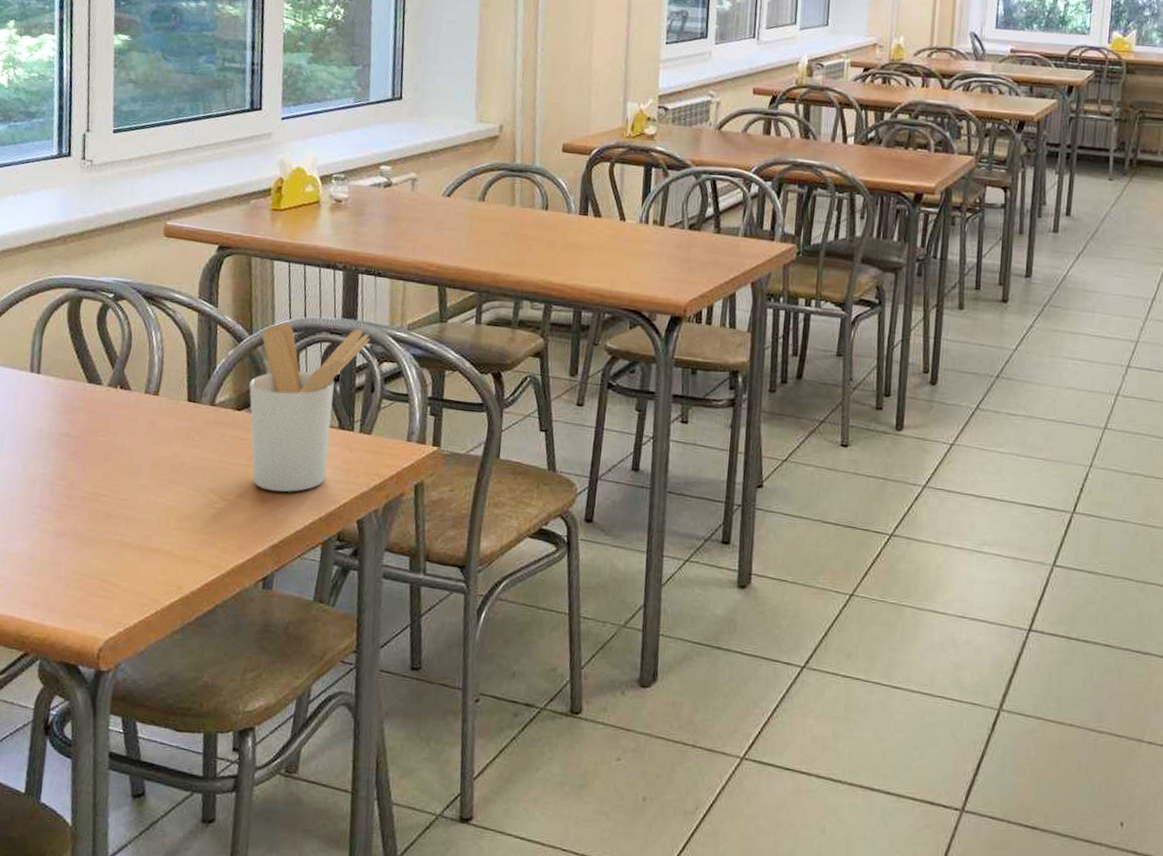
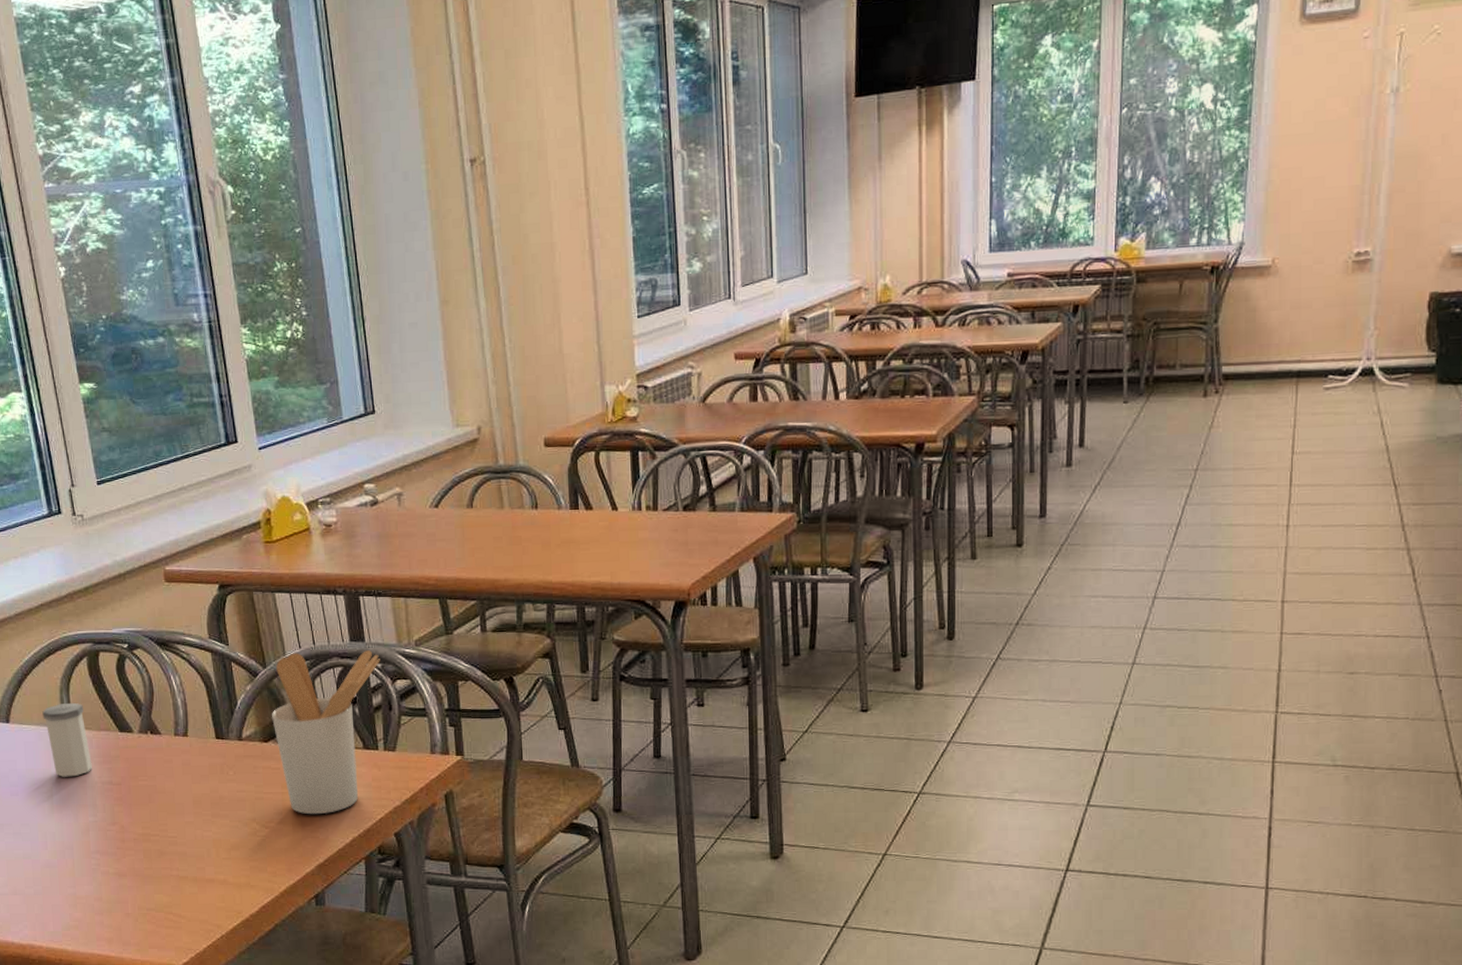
salt shaker: none [10,346,55,425] -> present [42,702,92,777]

